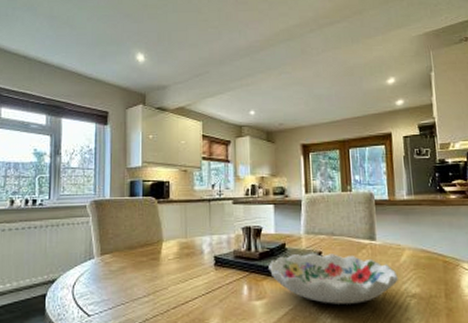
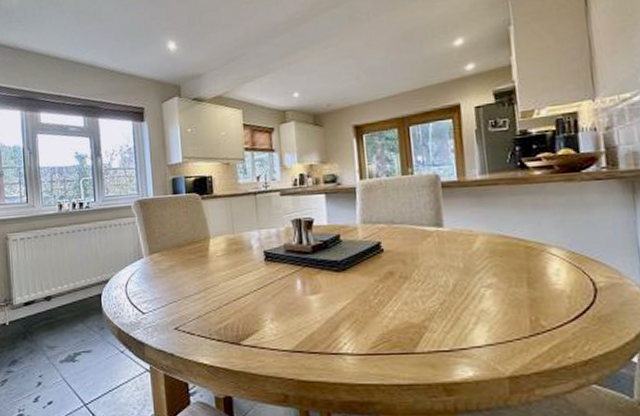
decorative bowl: present [268,252,398,304] -> none [322,243,471,297]

